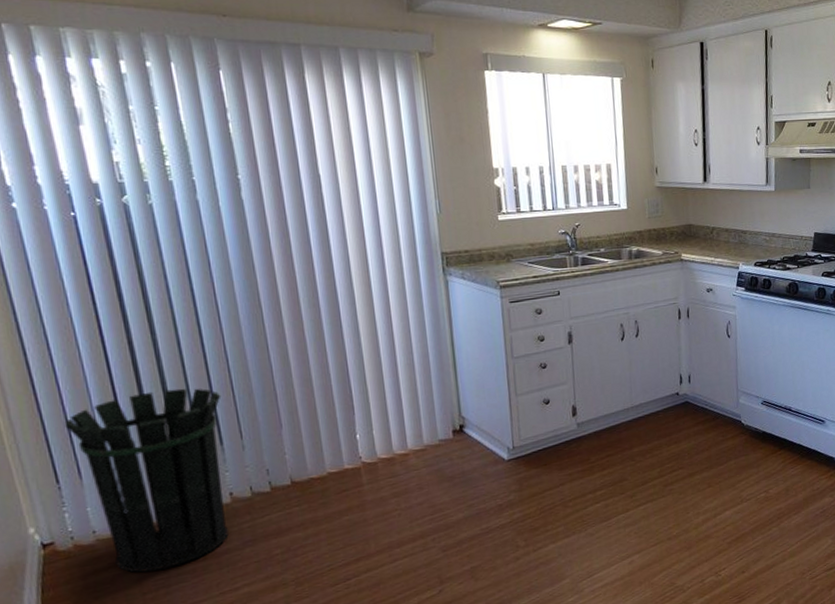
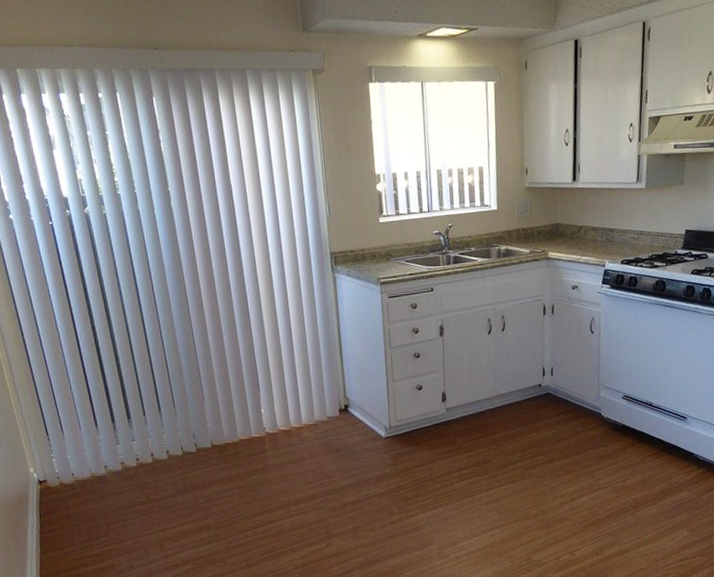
waste bin: present [64,388,229,573] -> none [50,365,166,508]

